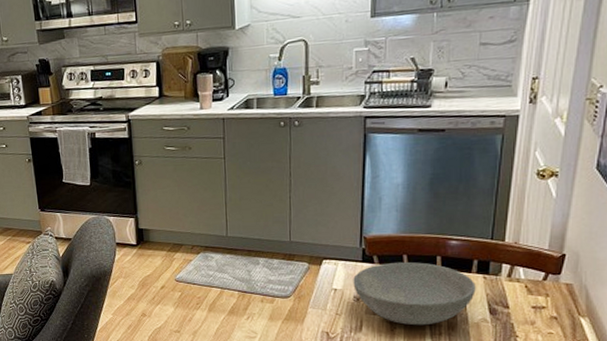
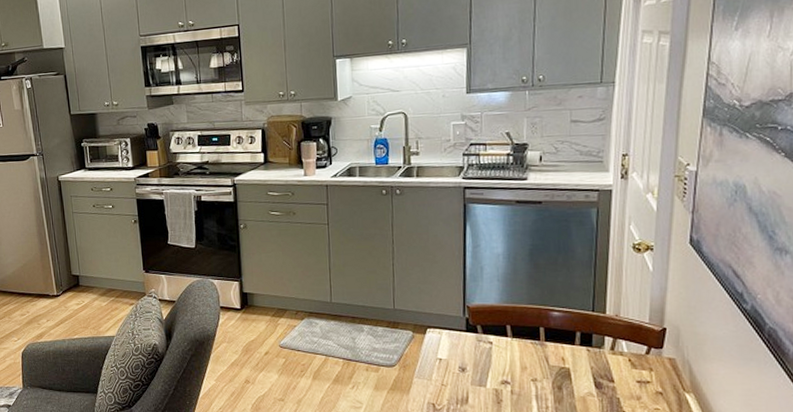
bowl: present [353,261,476,326] -> none [458,332,580,399]

